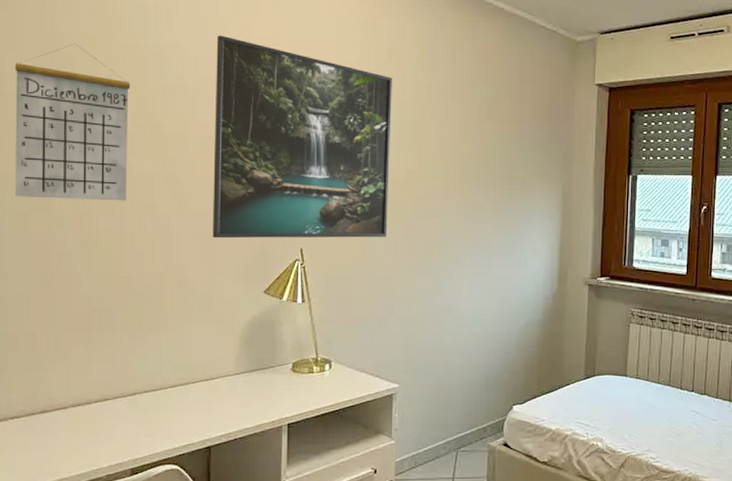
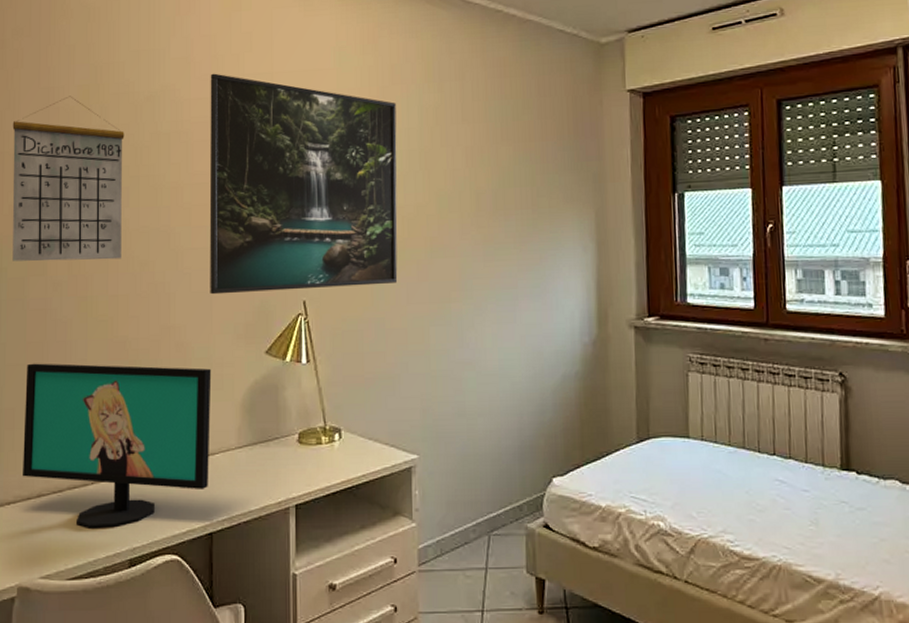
computer monitor: none [26,292,213,441] -> present [23,363,212,528]

